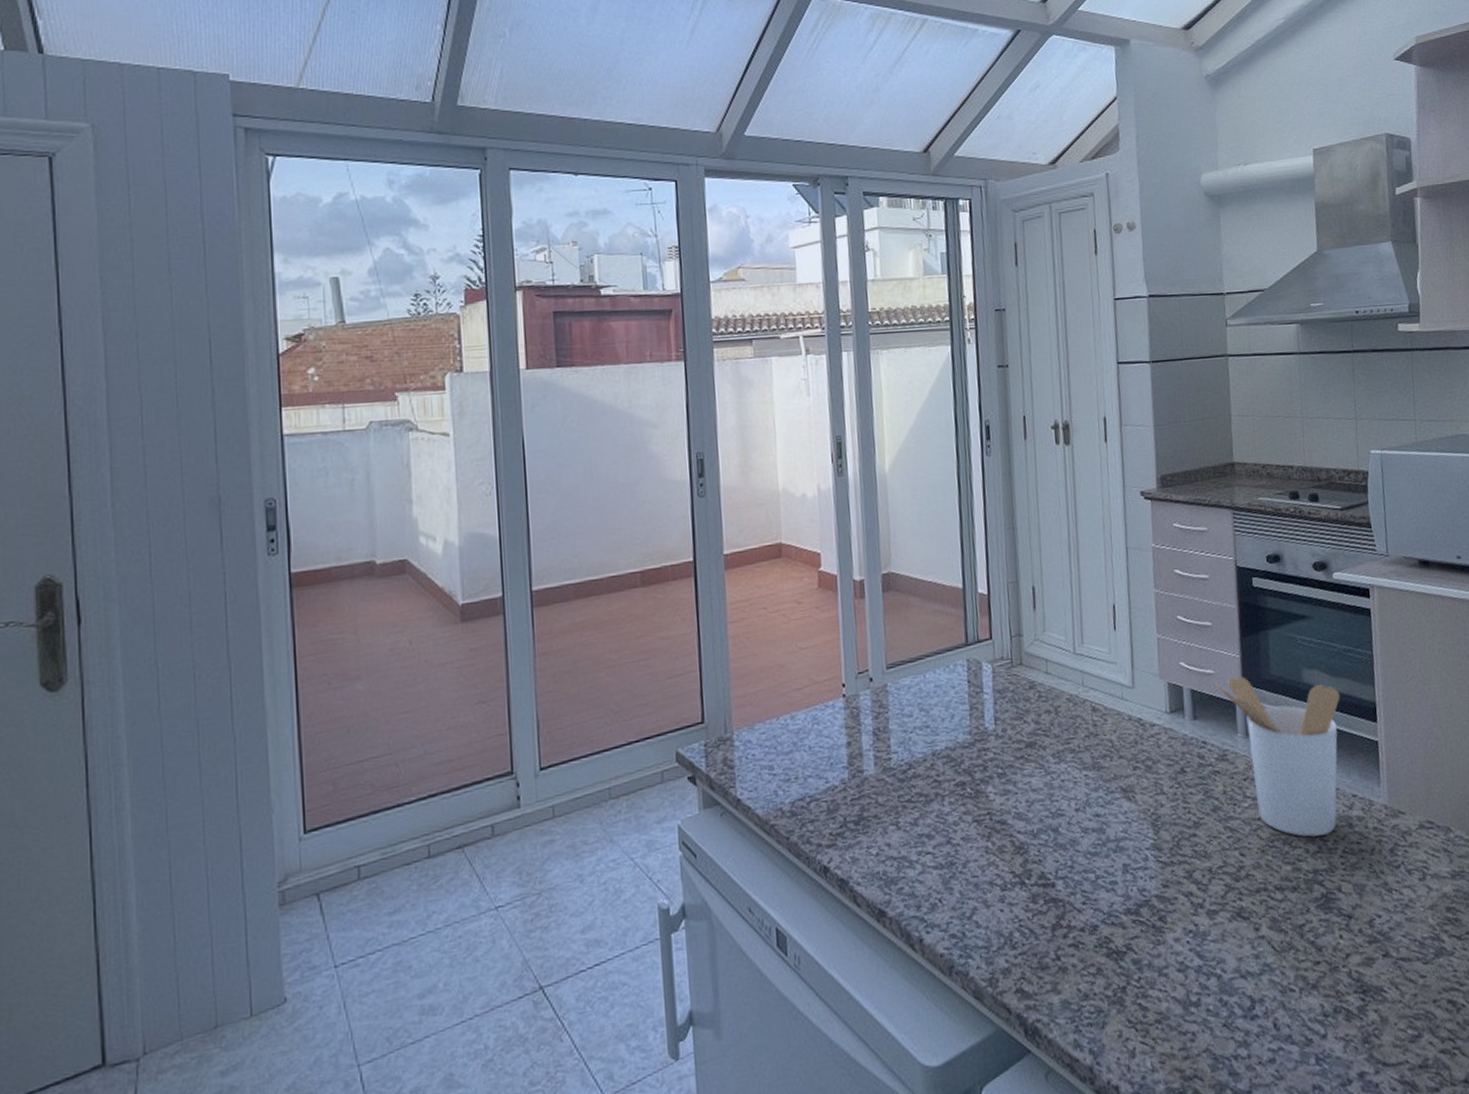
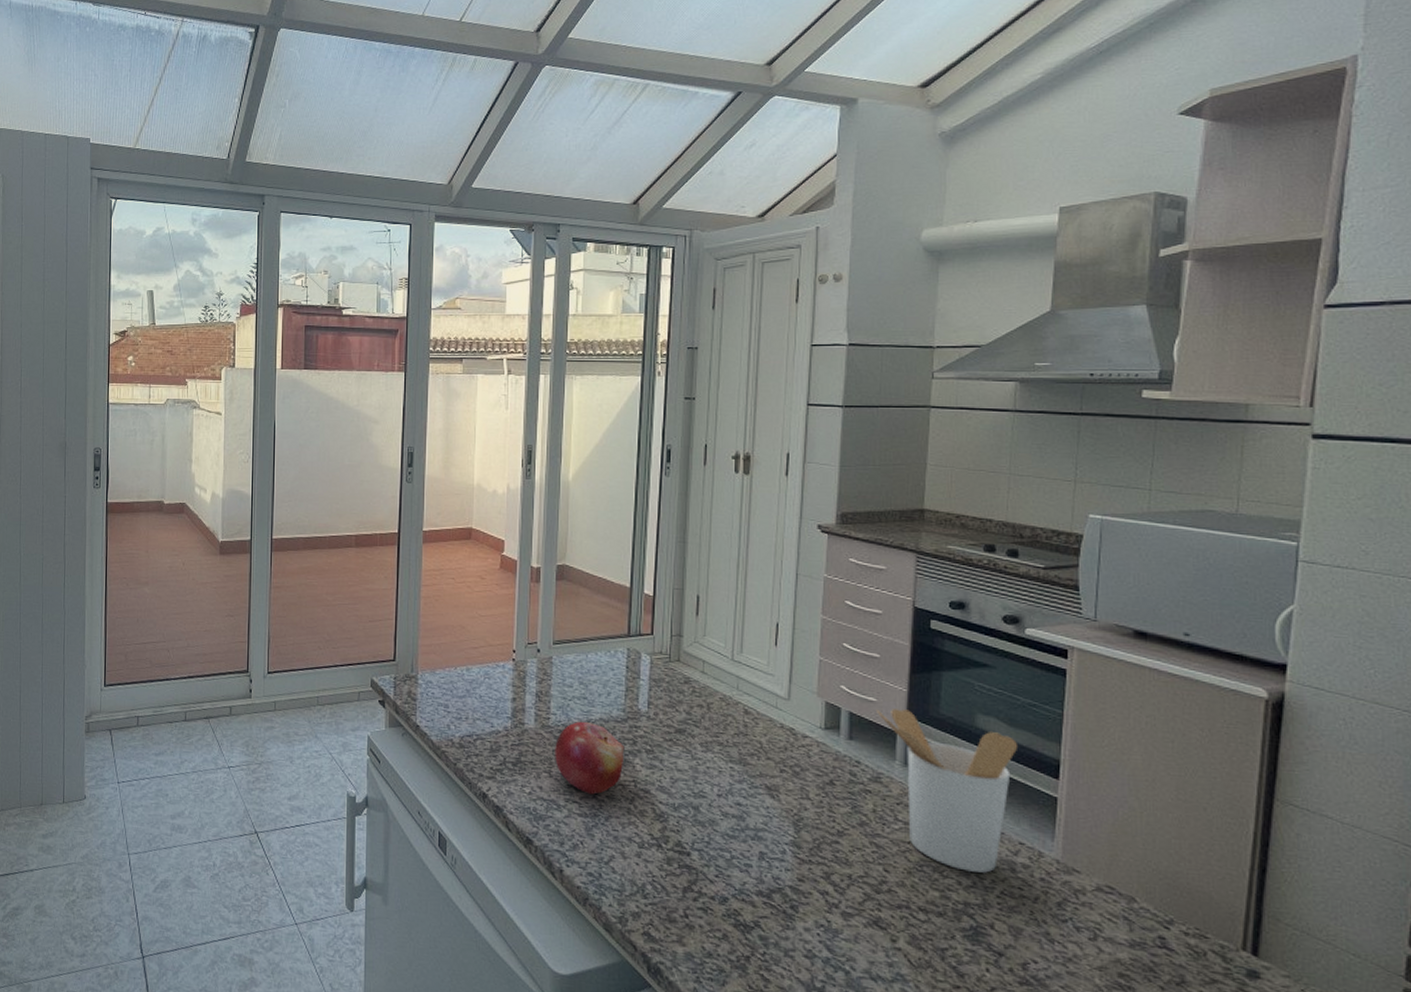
fruit: none [900,754,976,841] -> present [555,721,625,795]

